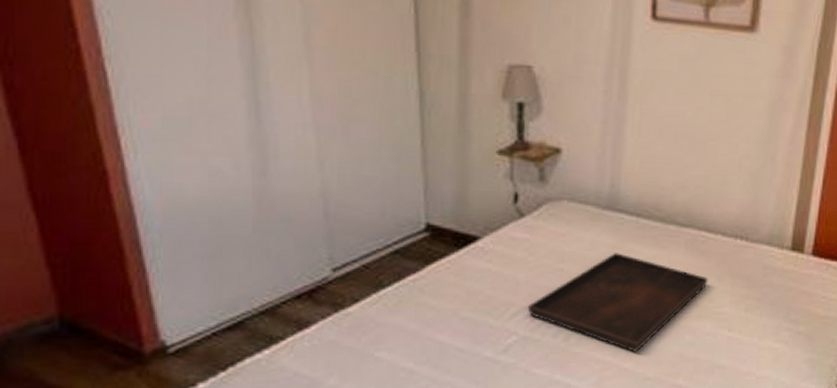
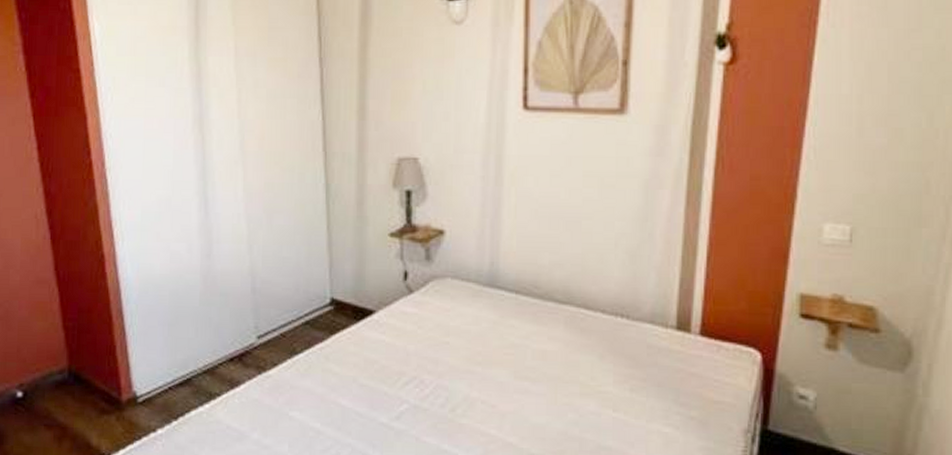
serving tray: present [527,253,708,352] -> none [417,328,590,427]

